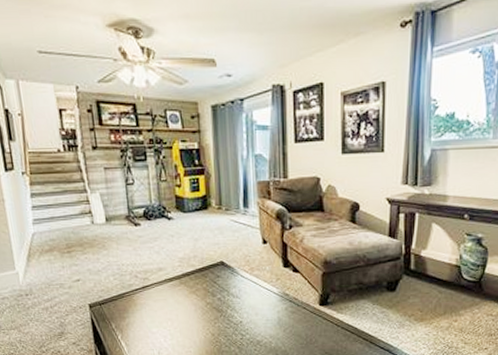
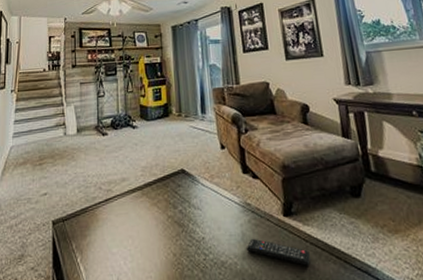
remote control: none [282,322,339,345] -> present [247,238,311,266]

